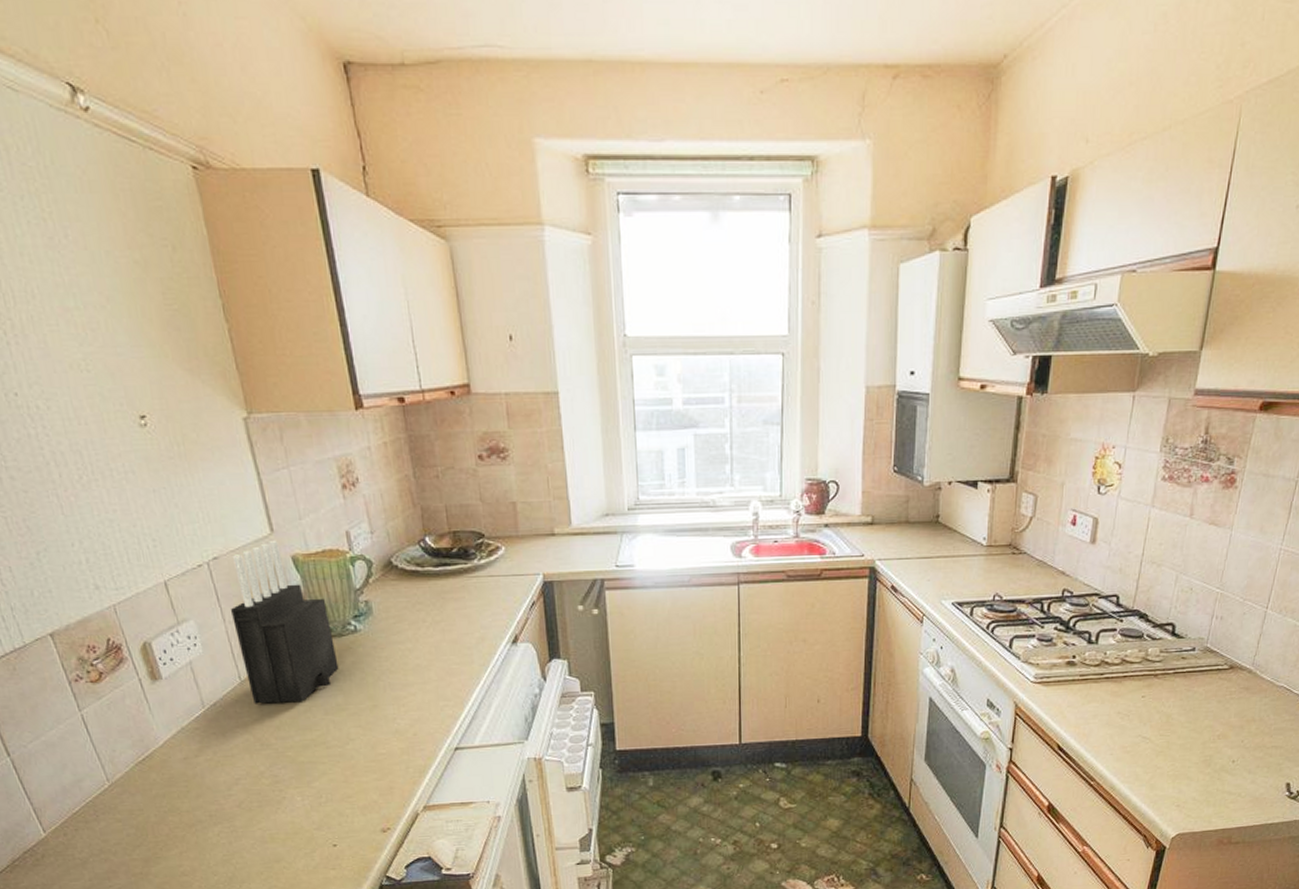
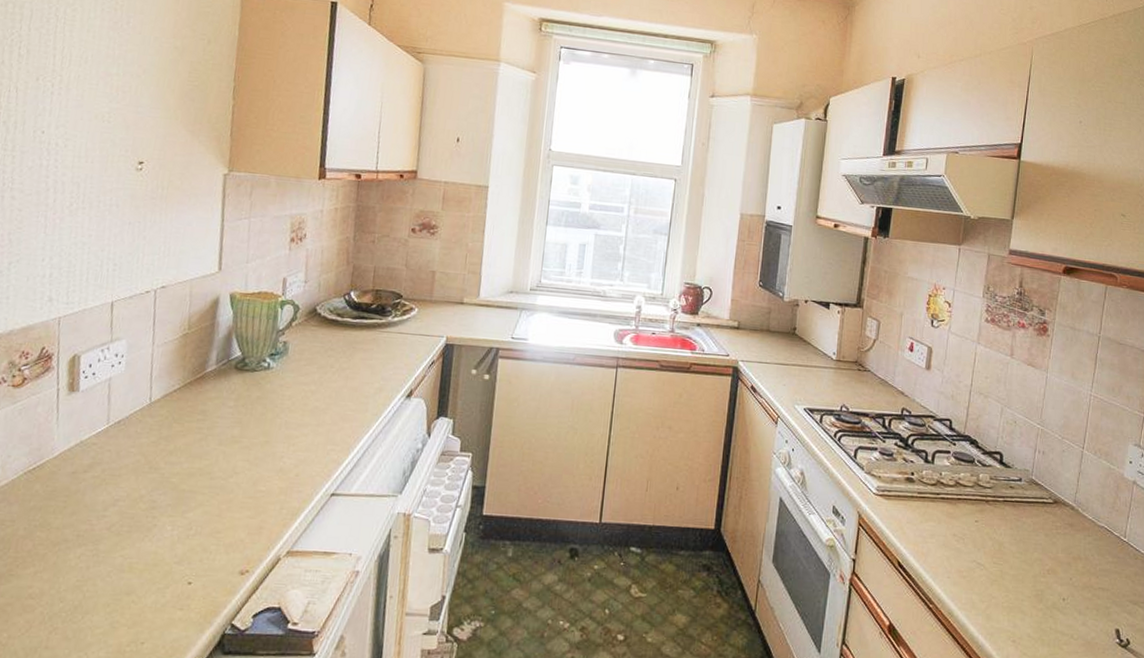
knife block: present [230,539,339,704] -> none [155,277,249,430]

